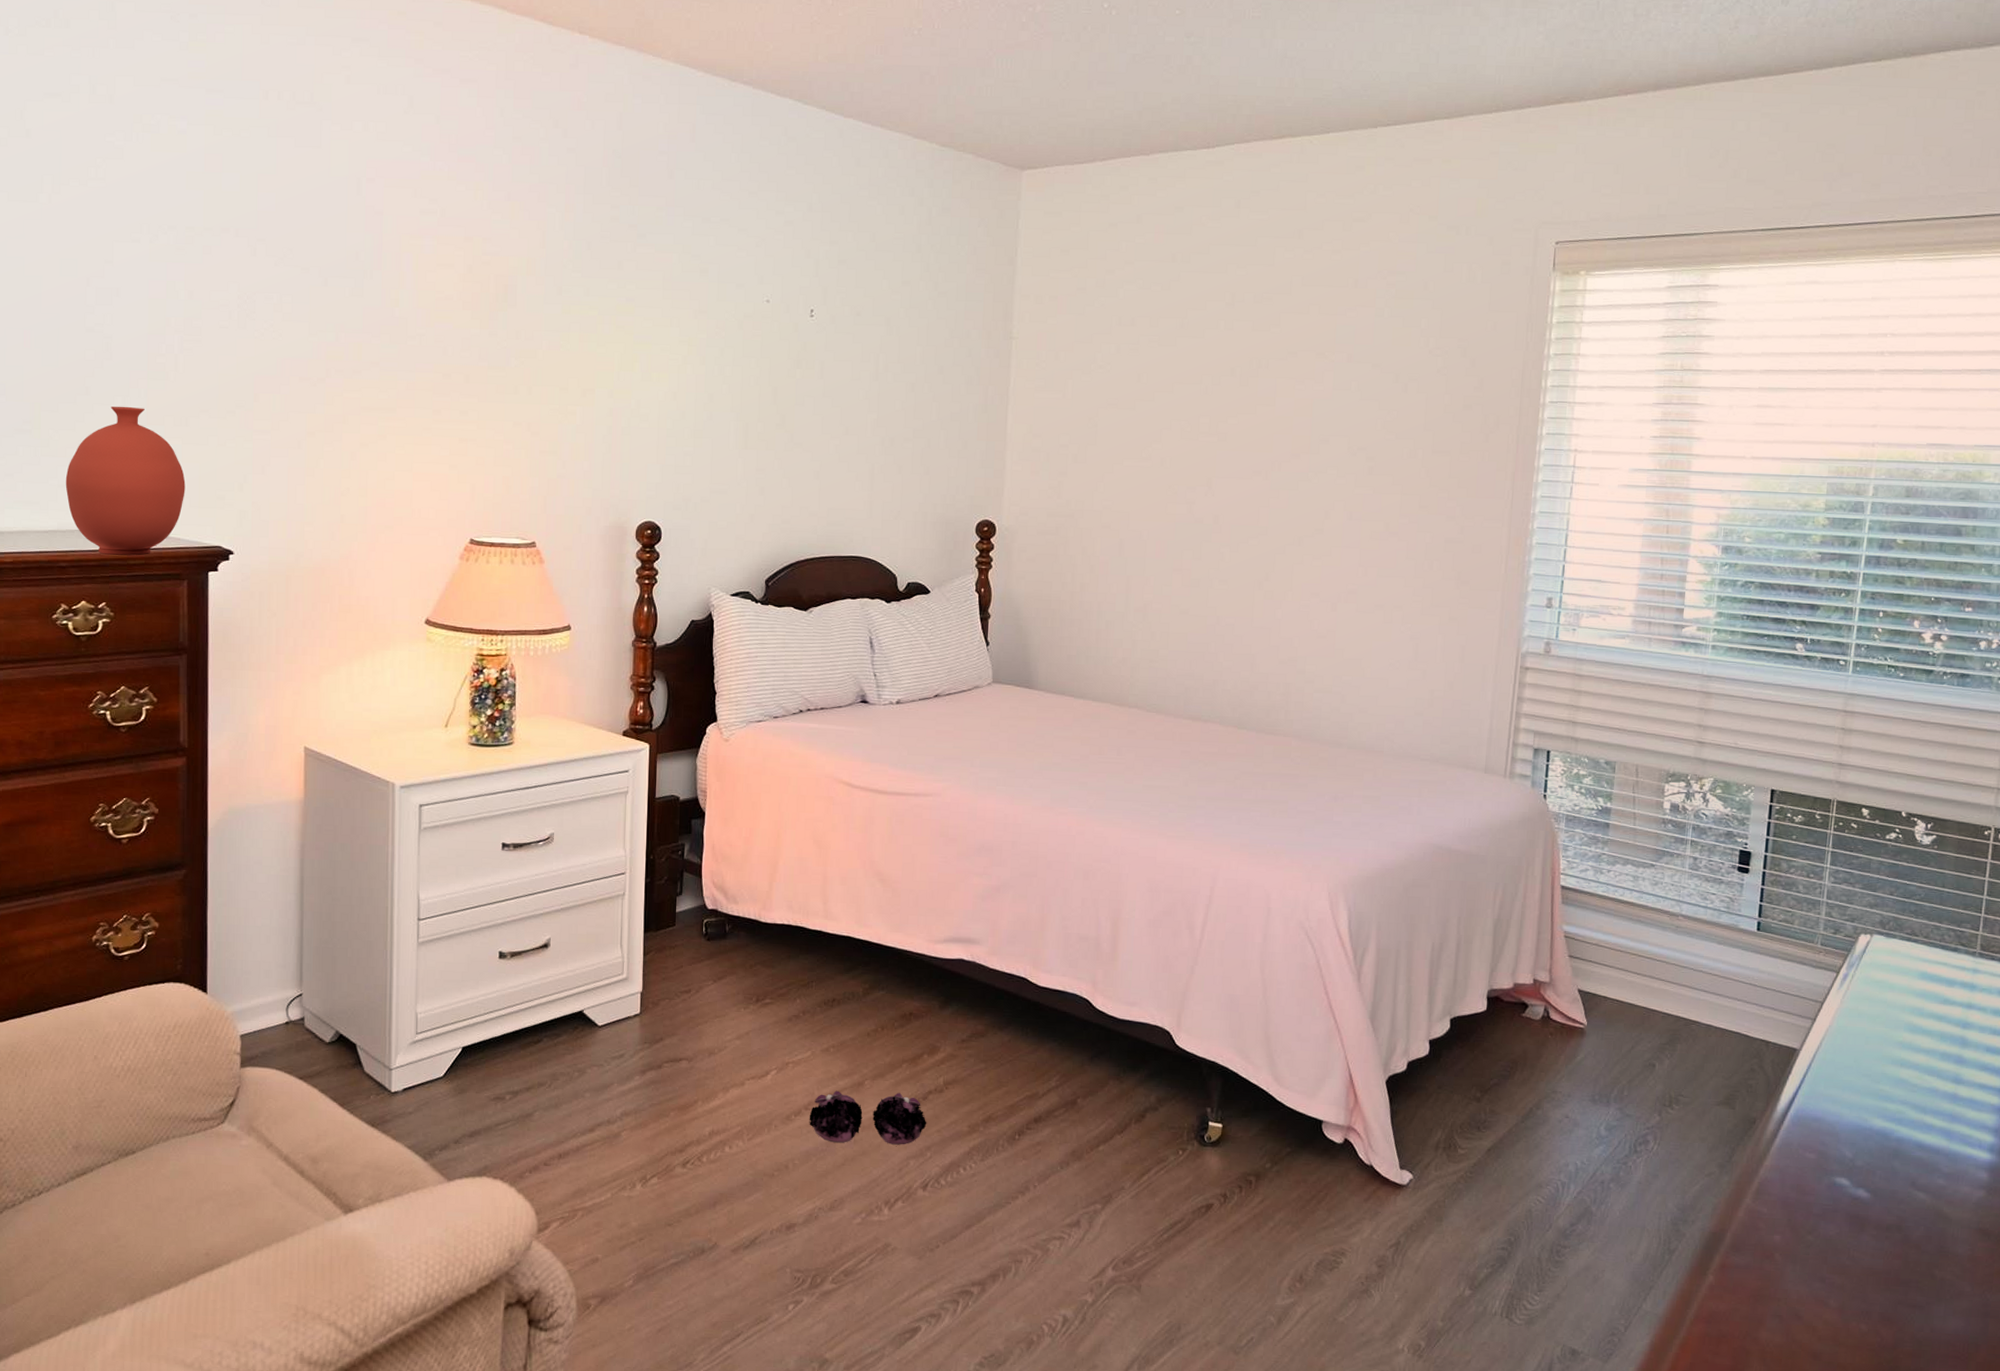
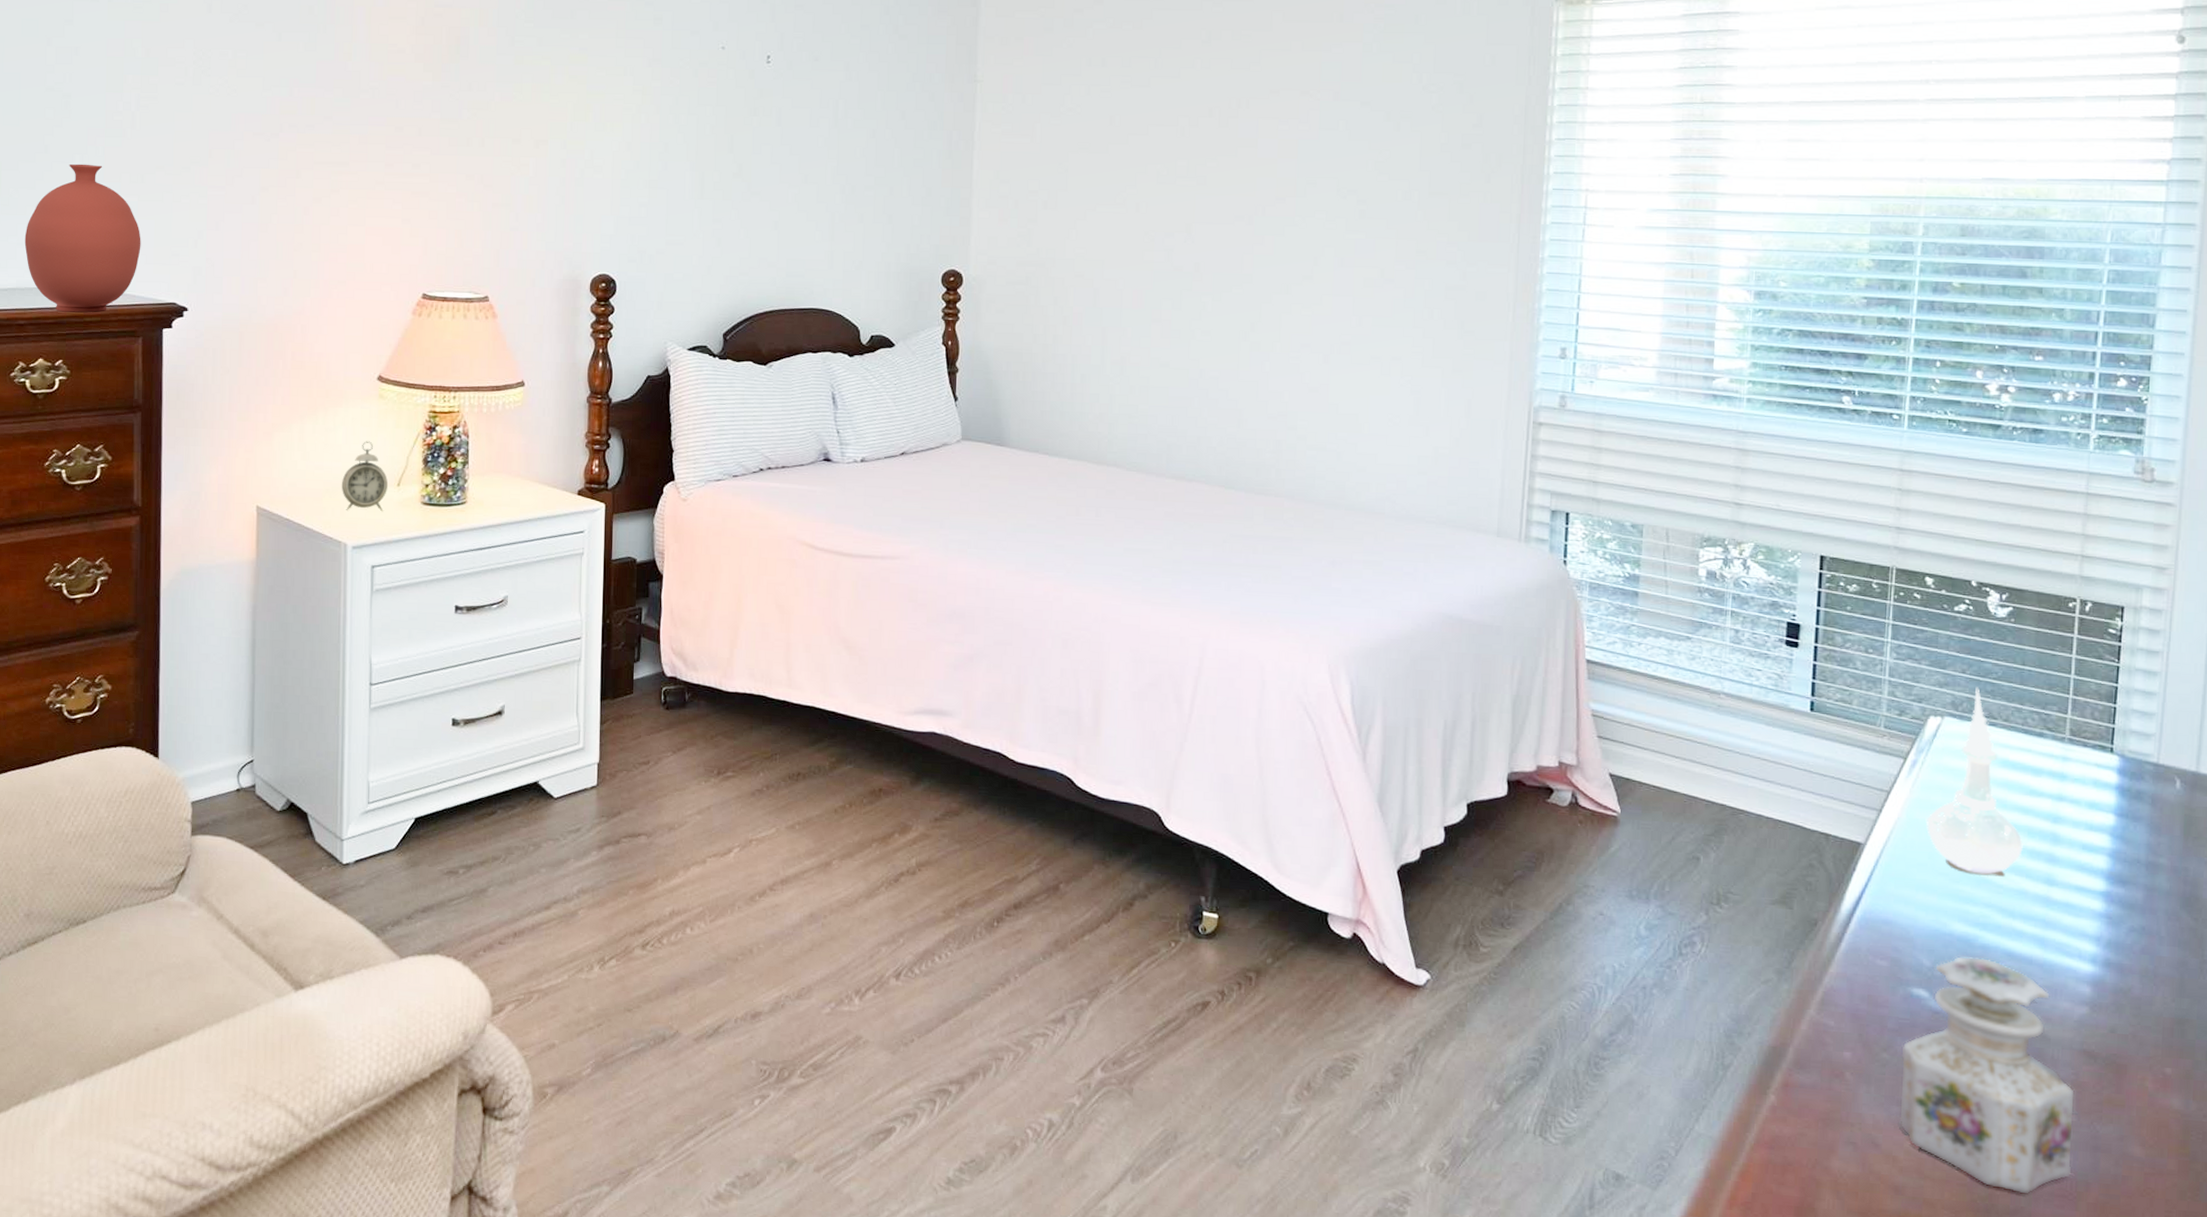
alarm clock: none [390,683,435,751] -> present [342,441,388,511]
slippers: present [809,1090,927,1145] -> none [774,870,899,930]
perfume bottle: none [1820,1148,1971,1357] -> present [1899,956,2076,1195]
perfume bottle: none [1853,907,1936,1077] -> present [1926,687,2023,877]

